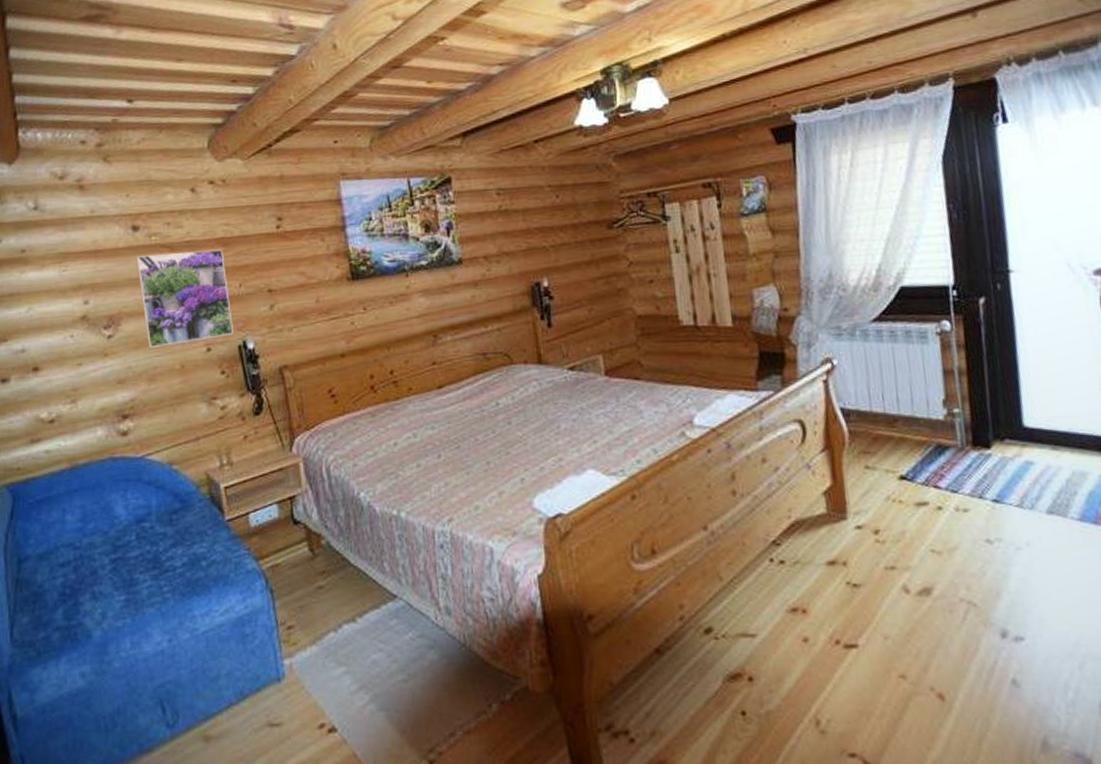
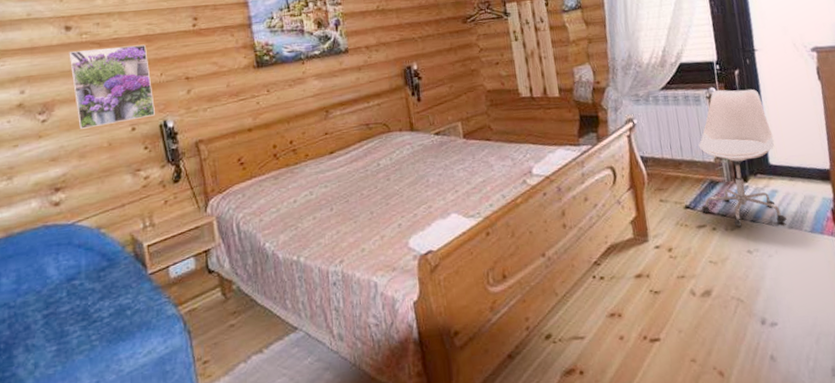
chair: none [922,323,1045,507] -> present [698,89,787,226]

